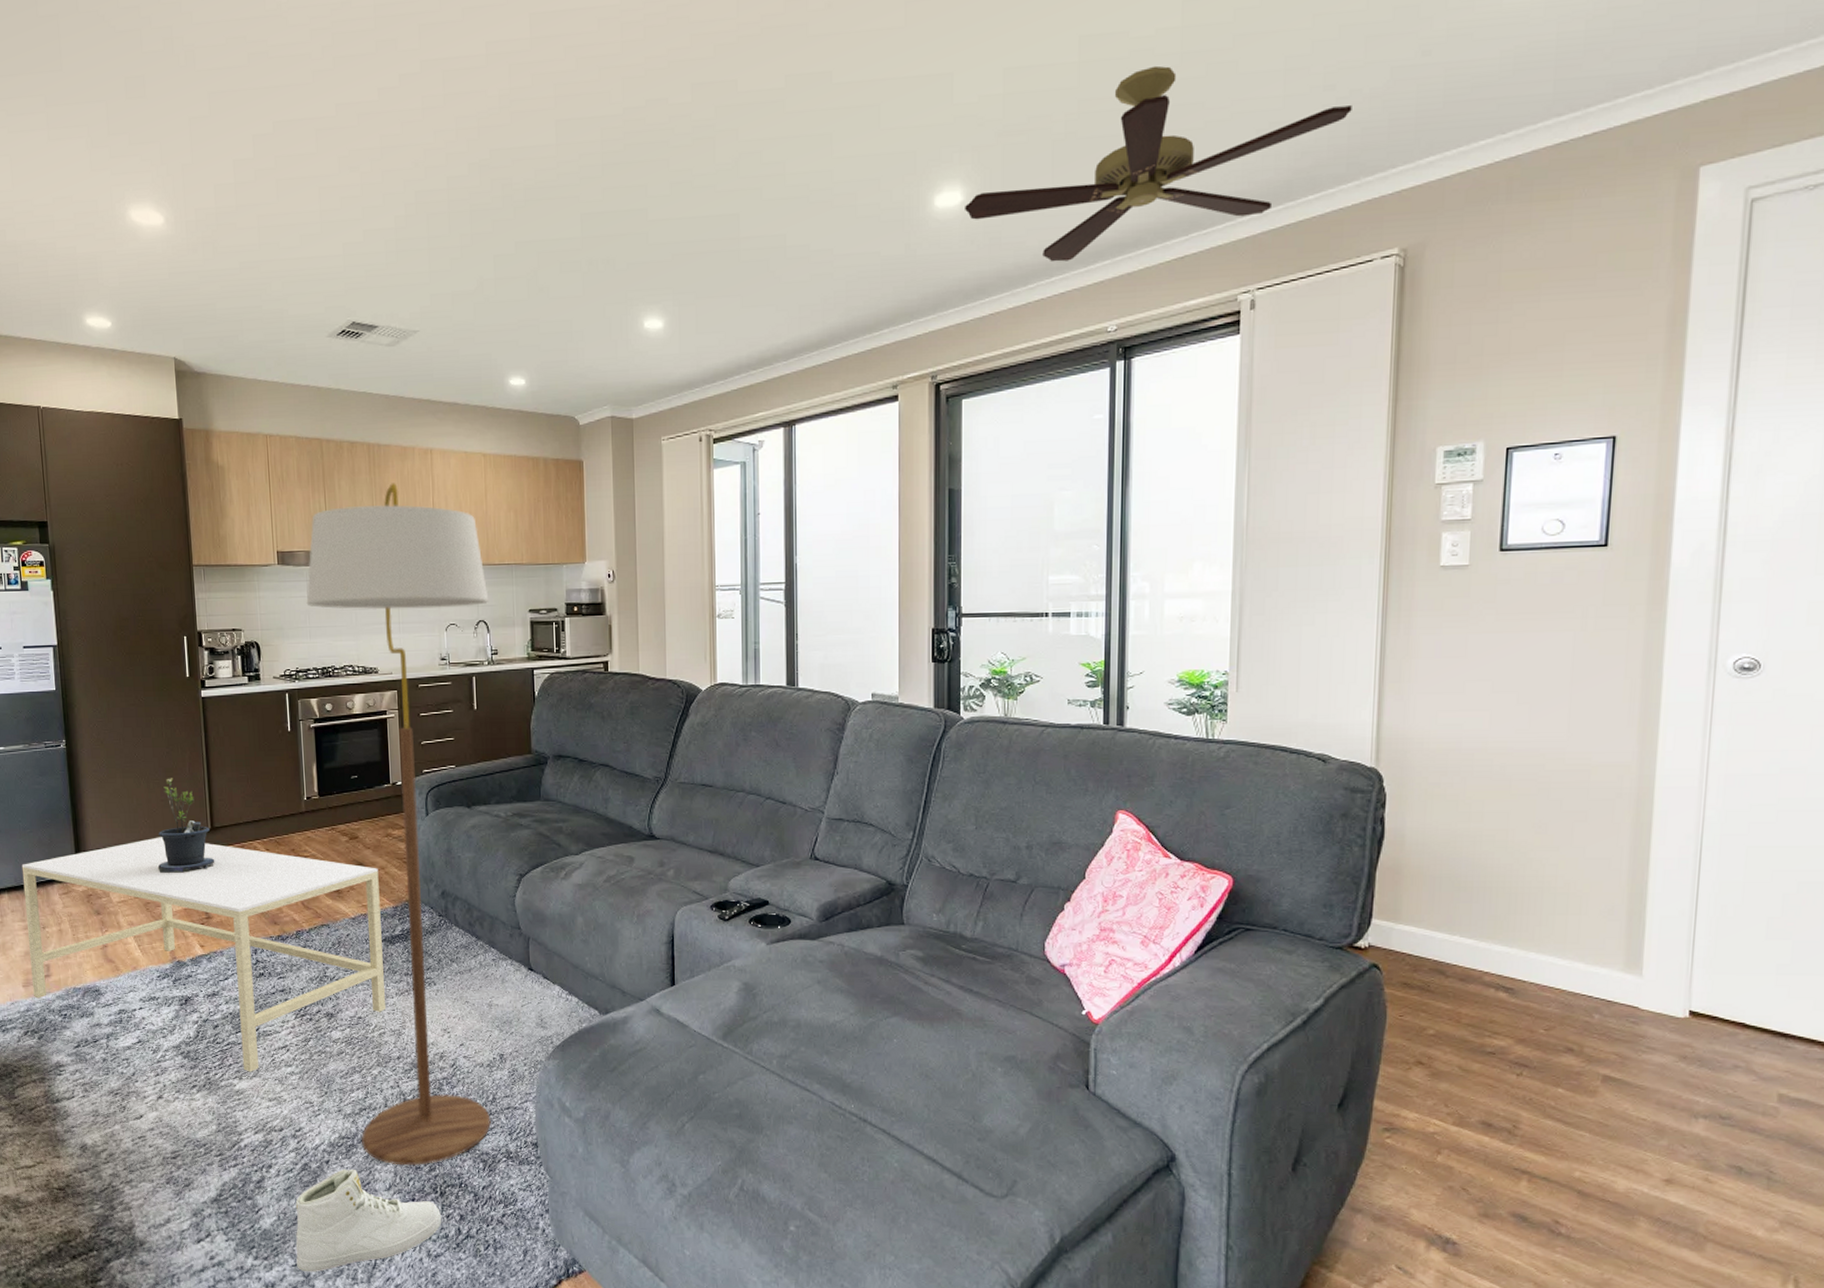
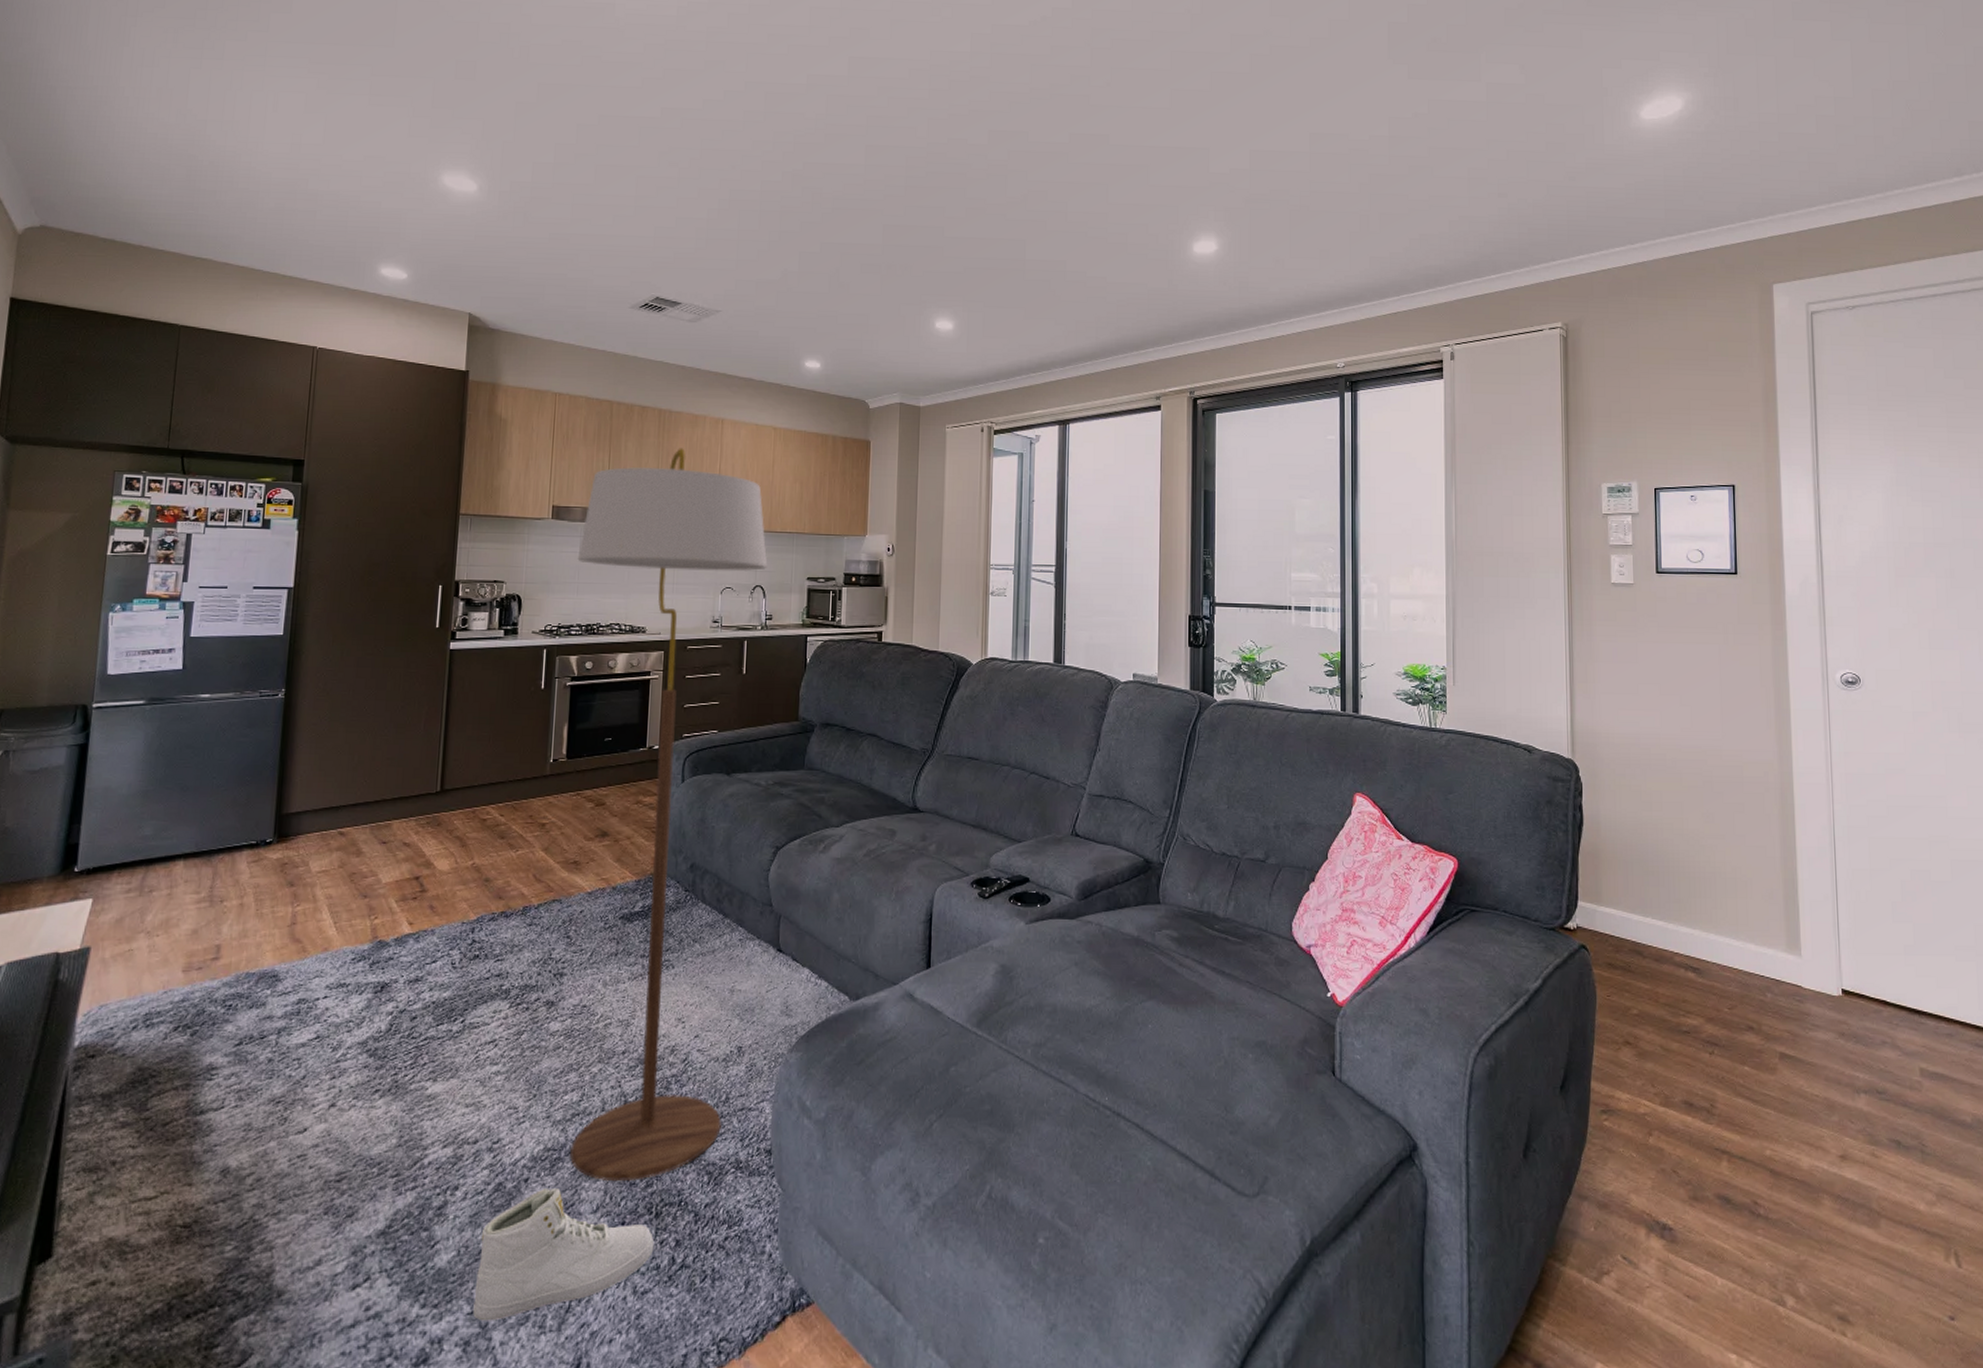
coffee table: present [21,837,385,1072] -> none [194,799,624,1073]
potted plant: present [157,778,215,873] -> none [371,734,440,840]
ceiling fan: present [965,65,1352,262] -> none [1219,163,1520,307]

